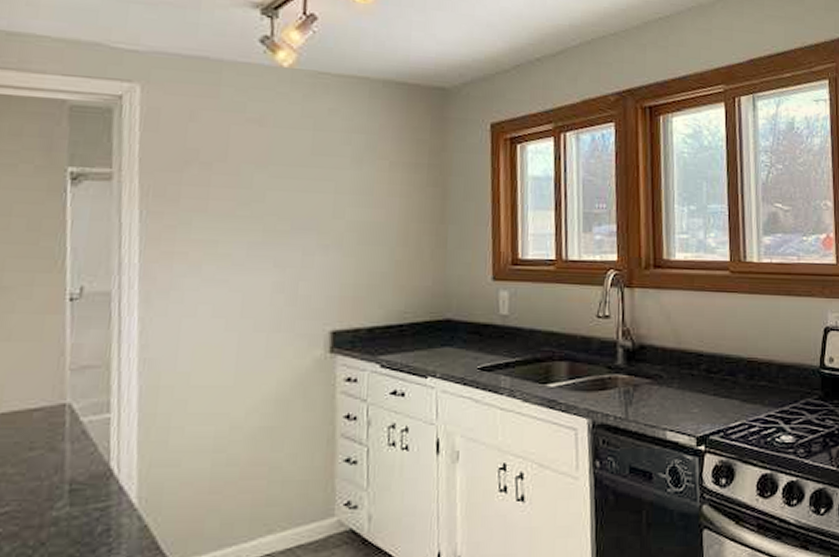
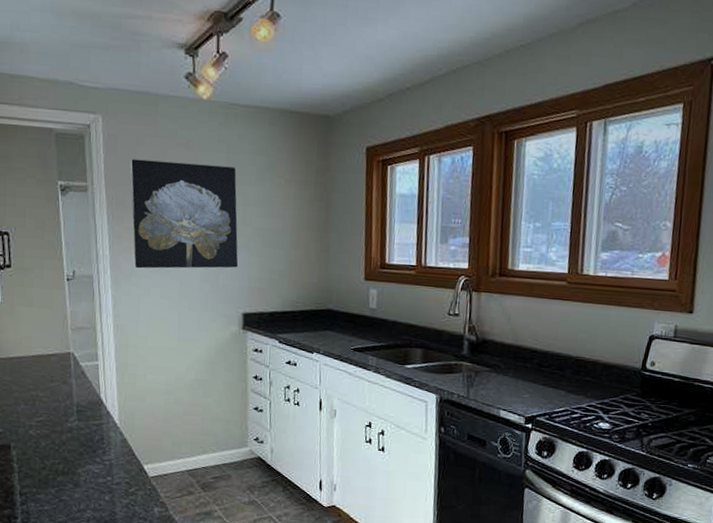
wall art: none [176,138,326,280] -> present [130,159,238,269]

